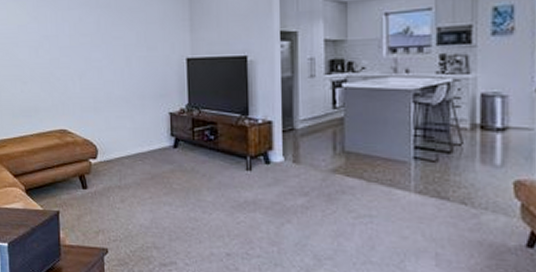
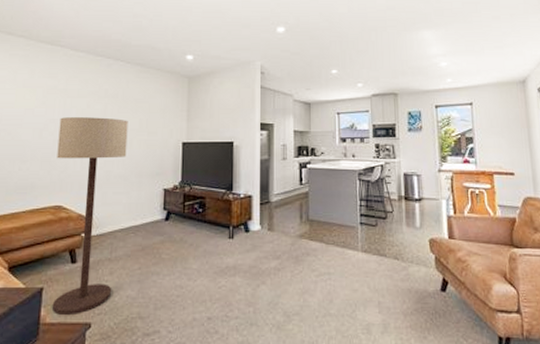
floor lamp: none [53,31,126,240] -> present [51,117,128,316]

